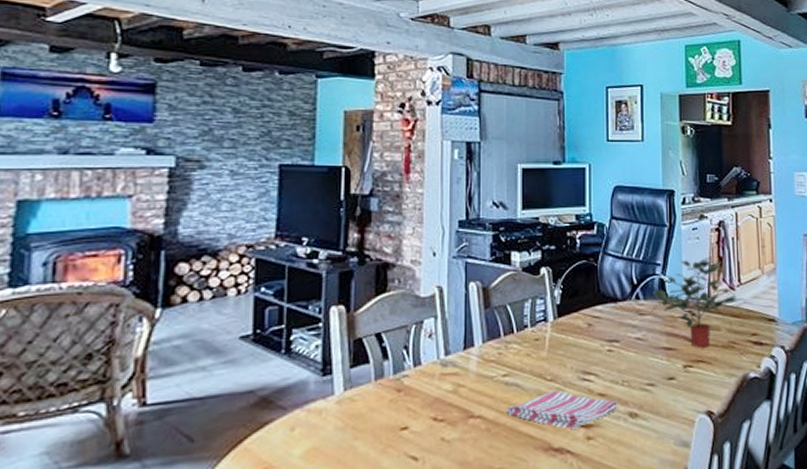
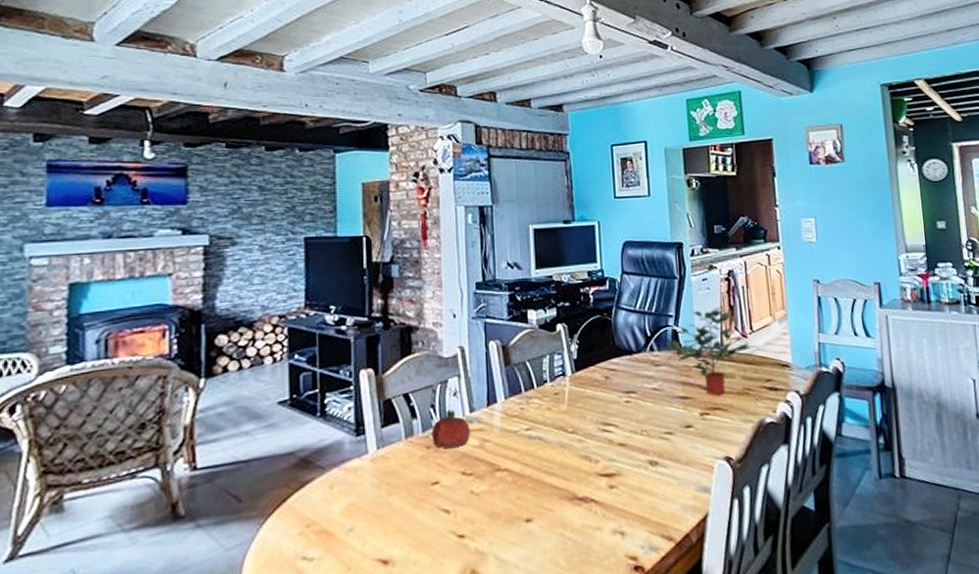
fruit: none [403,352,445,392] -> present [431,410,471,448]
dish towel: present [506,390,619,429] -> none [531,442,639,479]

